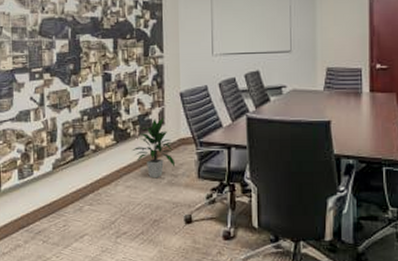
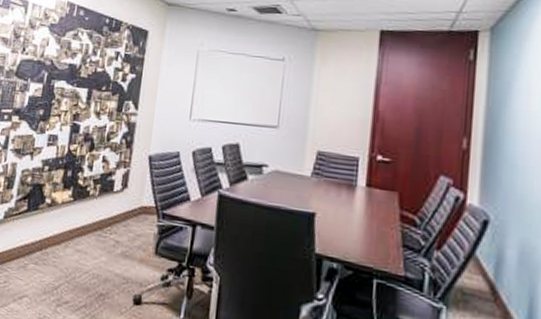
indoor plant: present [132,117,176,179] -> none [89,179,134,247]

